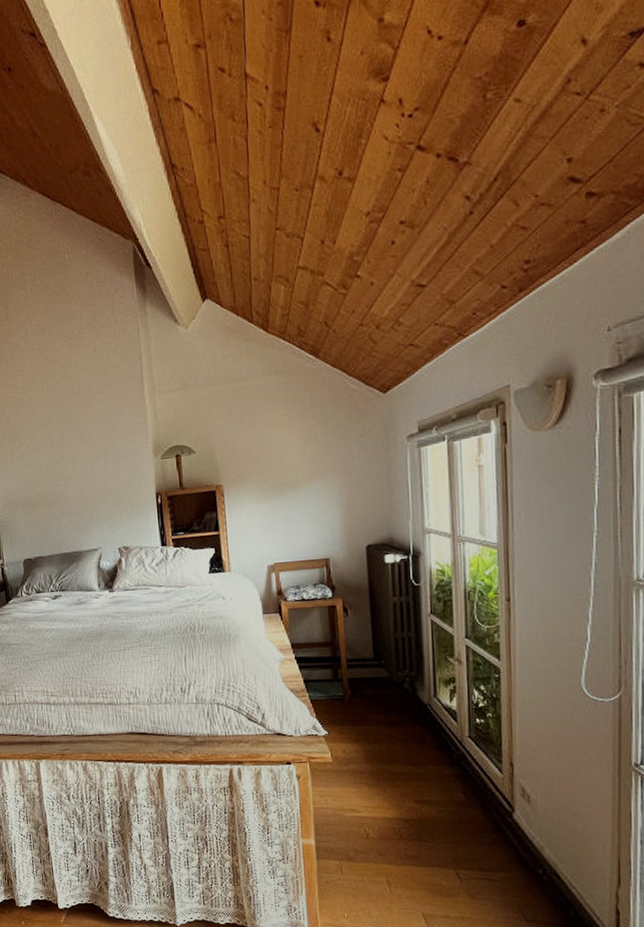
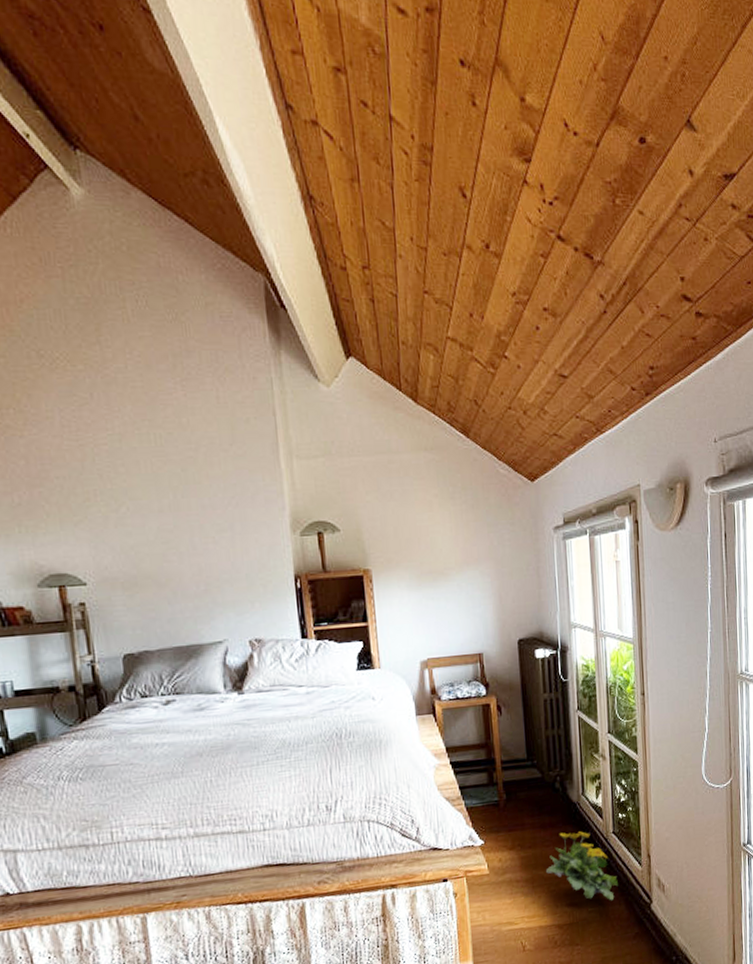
flowering plant: none [393,732,474,804] -> present [546,831,618,901]

